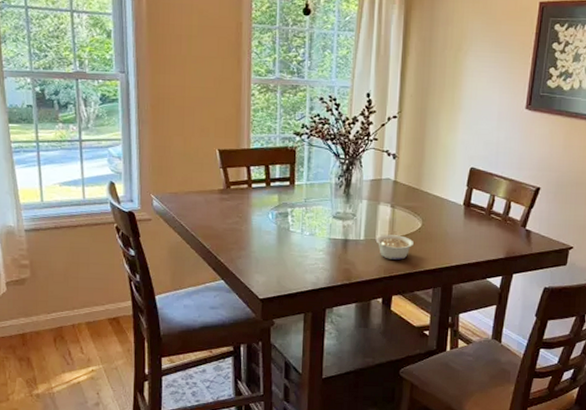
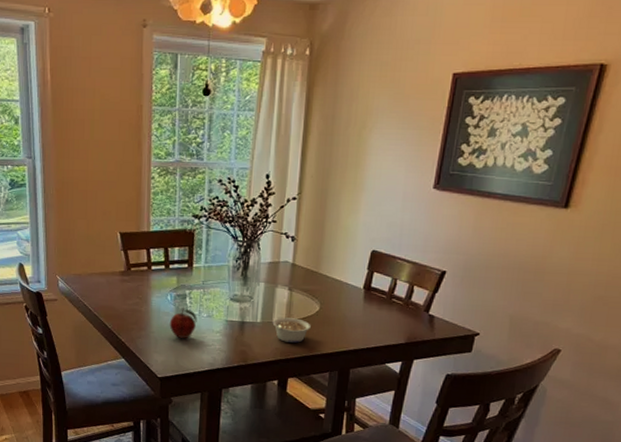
fruit: none [271,225,300,258] -> present [169,307,197,338]

